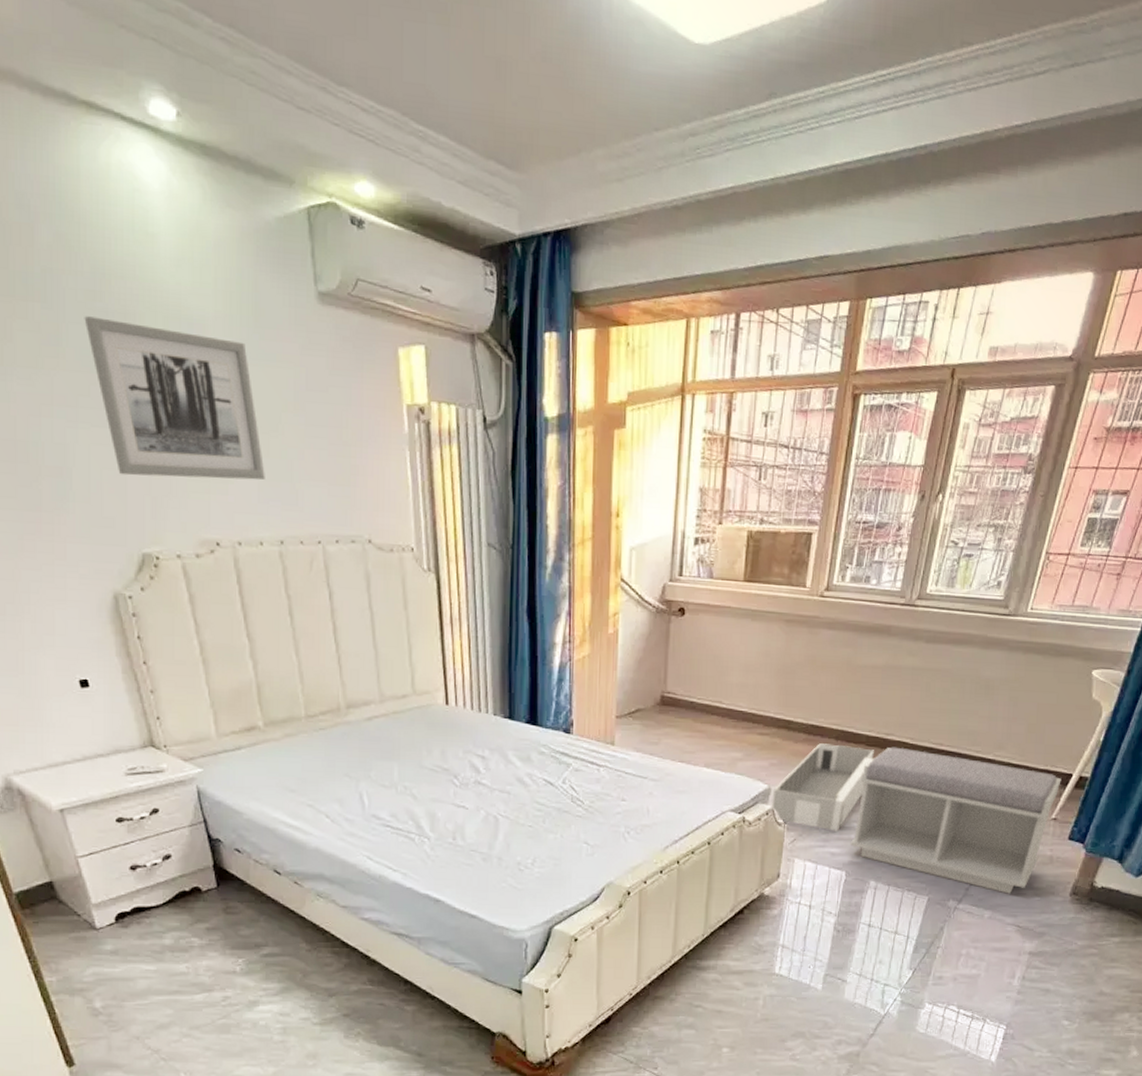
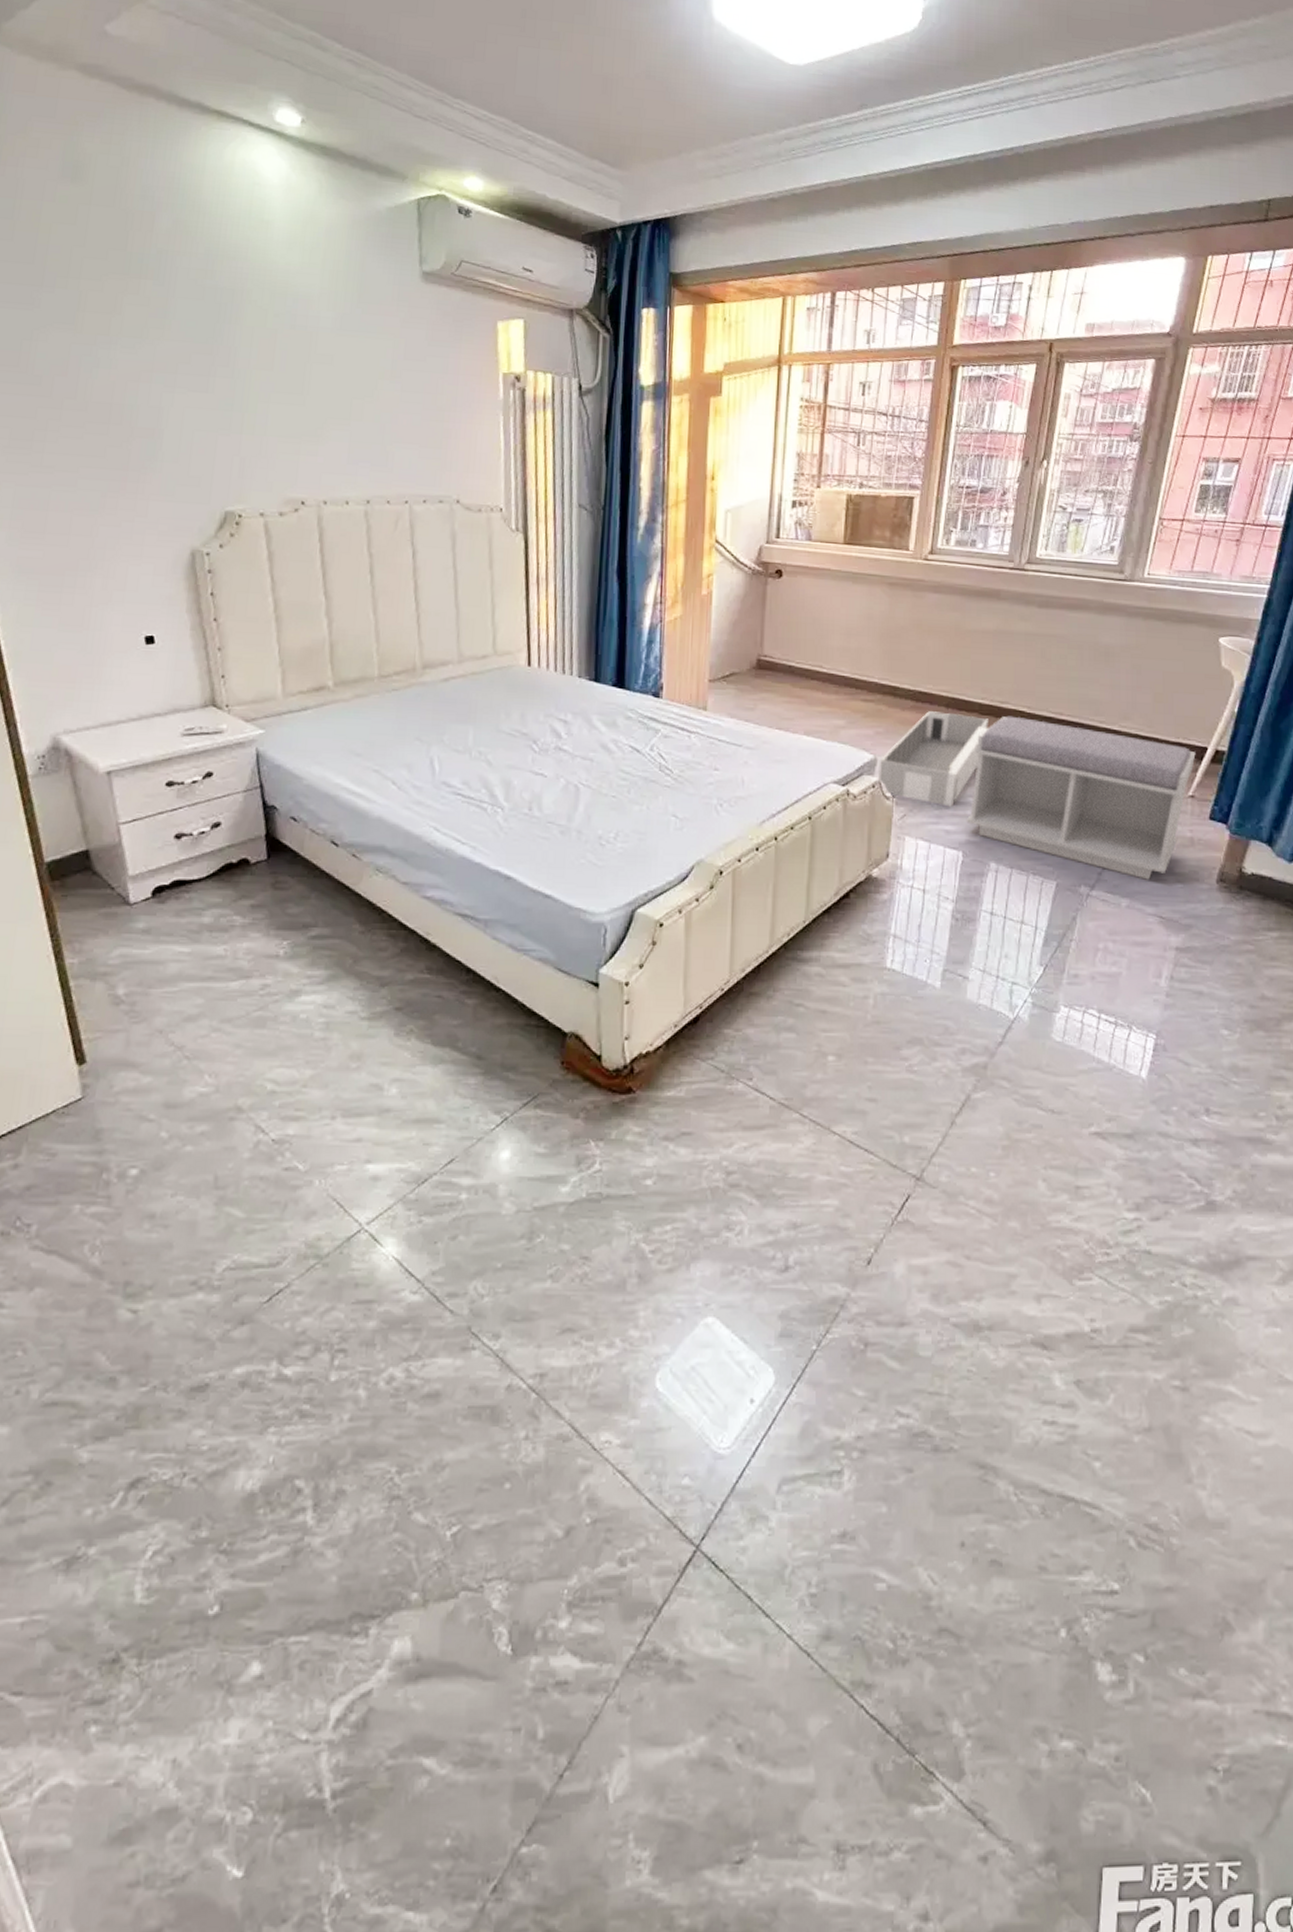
wall art: present [84,316,265,480] -> none [193,292,357,443]

